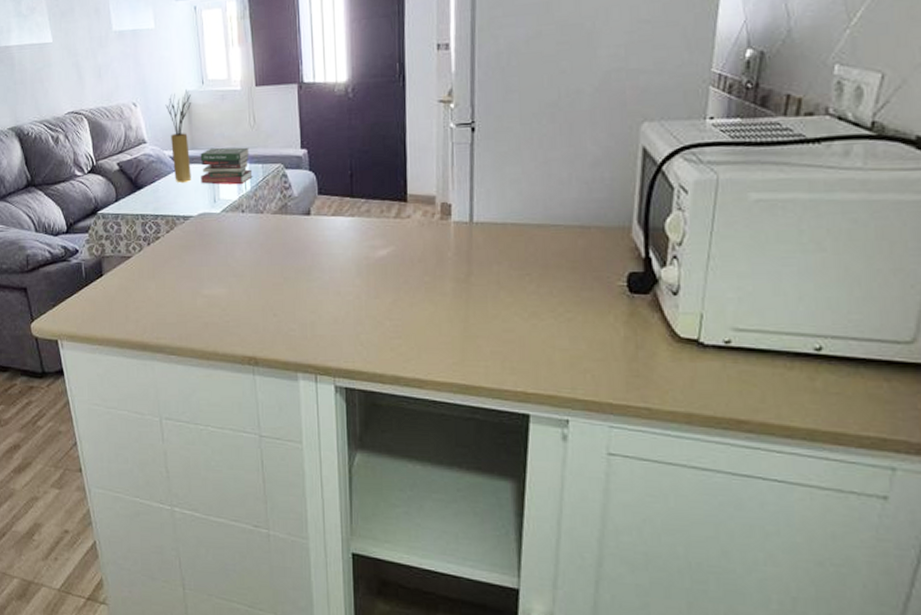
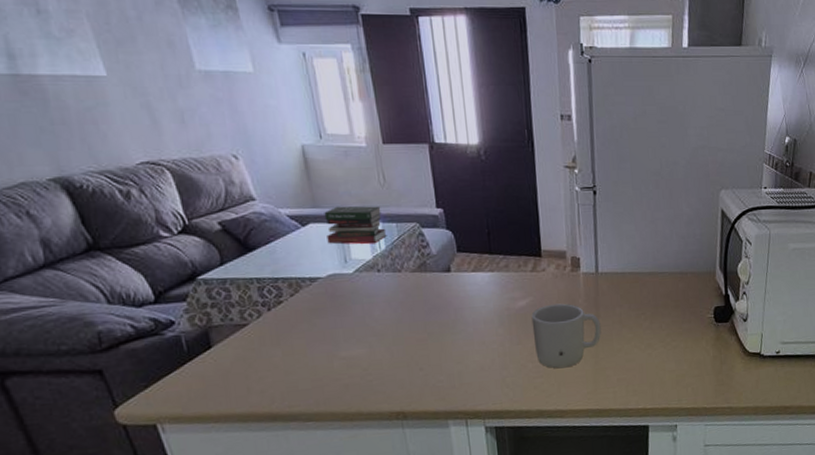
vase: present [165,89,191,182] -> none [276,143,316,243]
mug: none [392,255,473,331] -> present [531,303,601,369]

